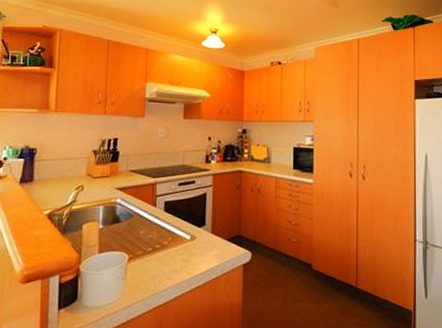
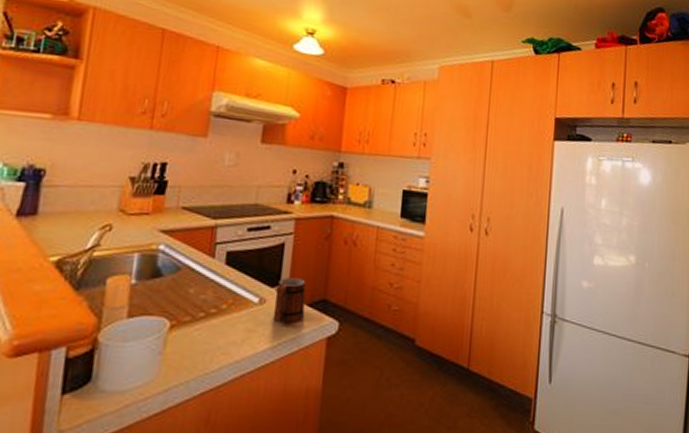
mug: none [201,219,225,255] -> present [272,277,306,324]

